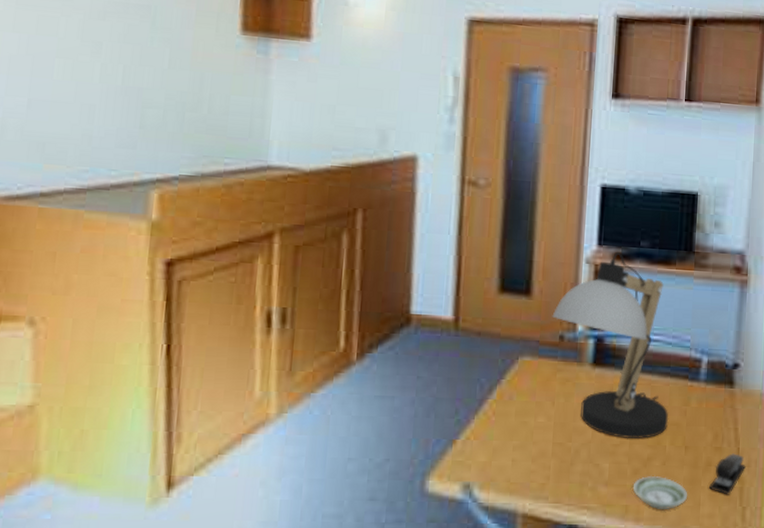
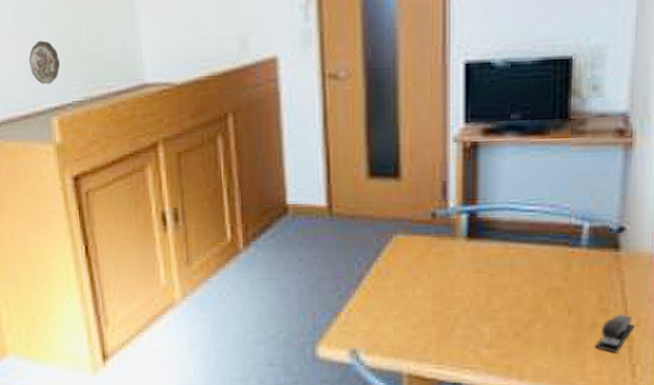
decorative plate: none [133,102,173,153] -> present [29,40,61,85]
desk lamp: present [552,251,669,440] -> none [422,127,550,305]
saucer: present [632,475,688,510] -> none [514,337,573,369]

